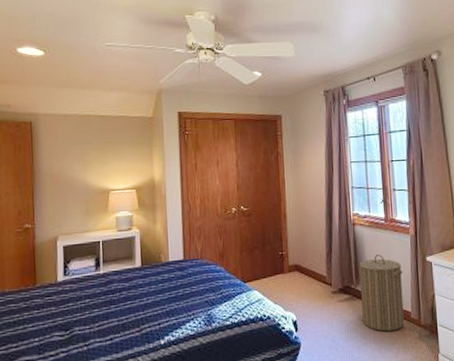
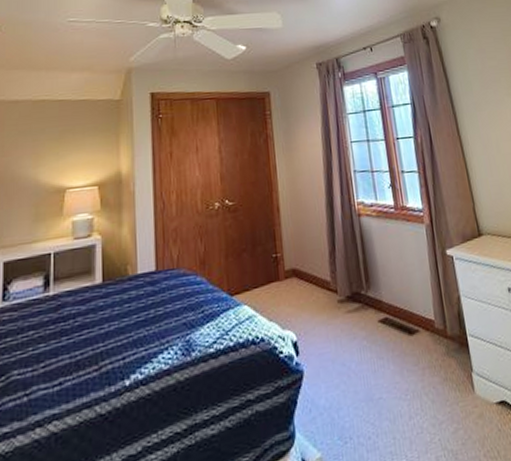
laundry hamper: present [359,254,405,332] -> none [368,249,428,348]

